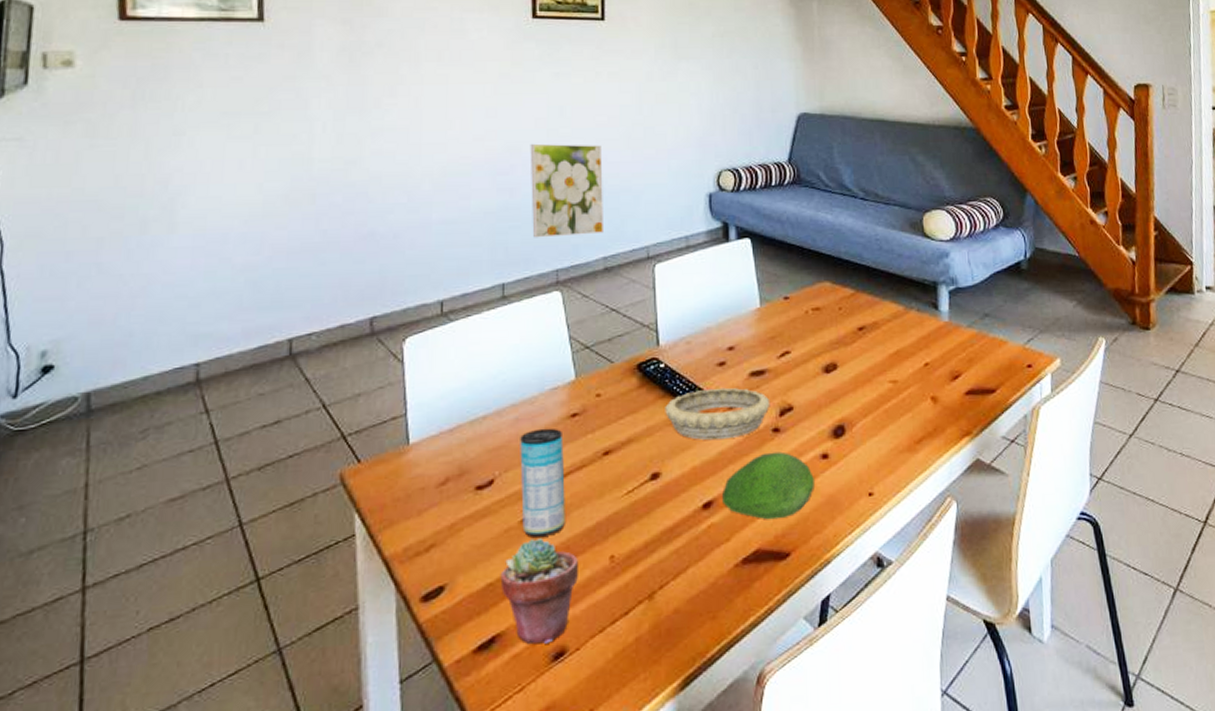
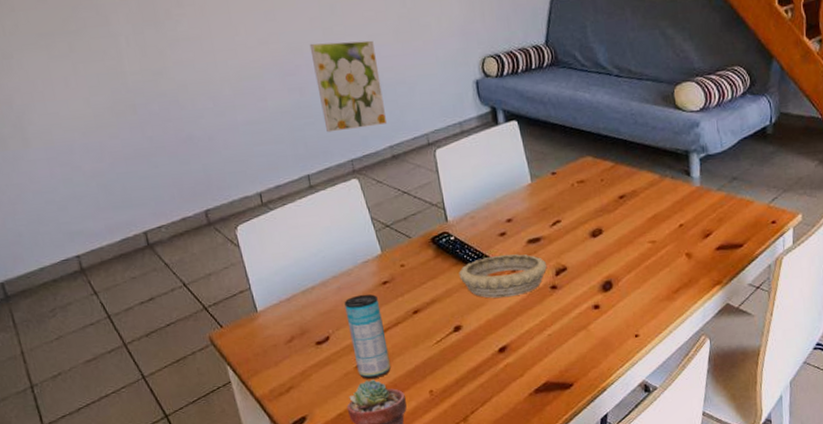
fruit: present [722,451,814,520] -> none [513,305,589,359]

